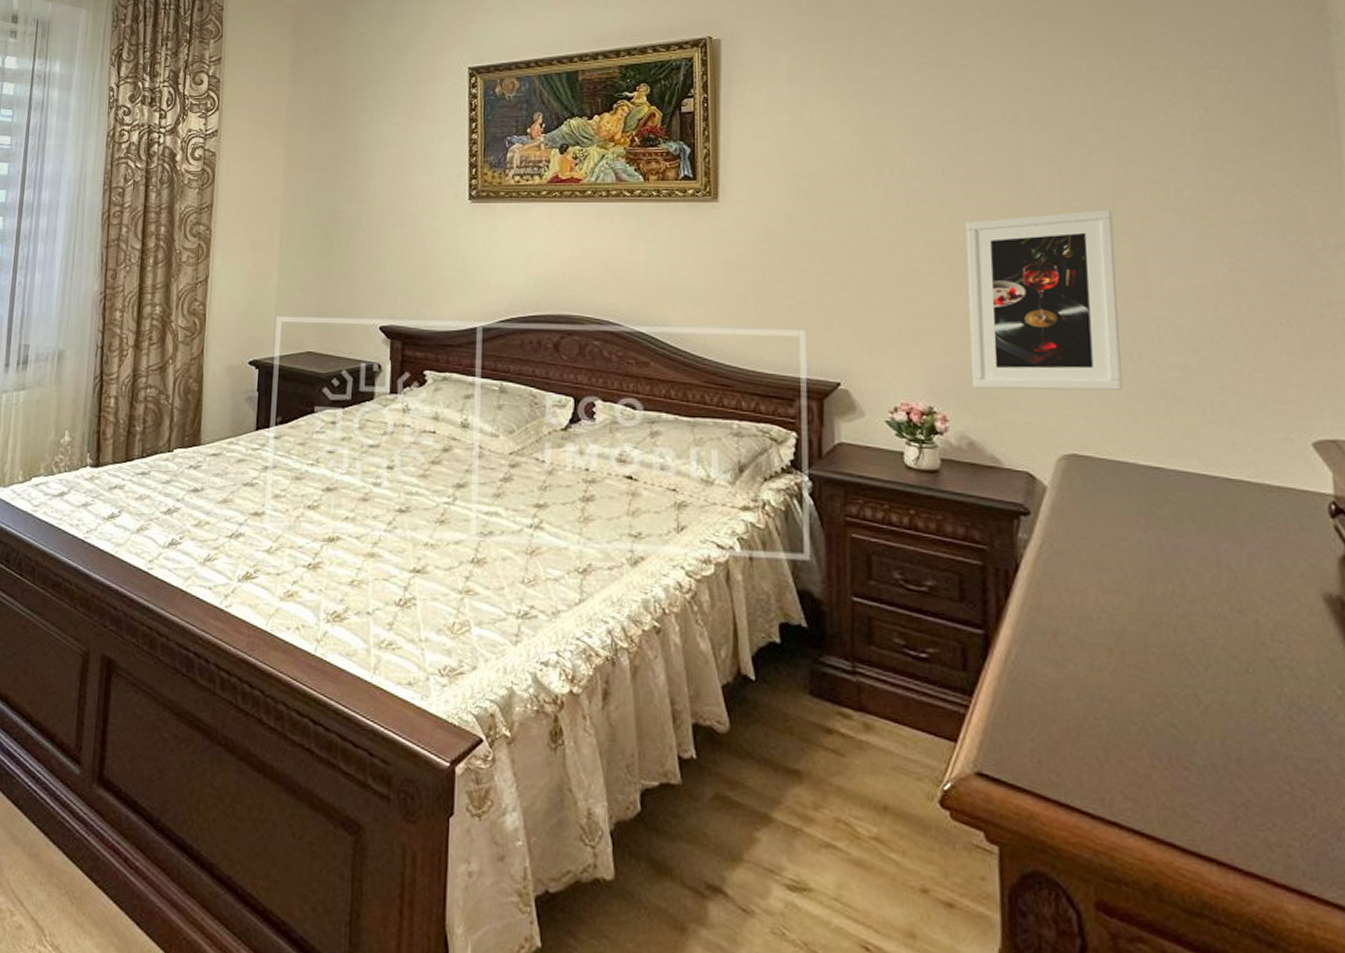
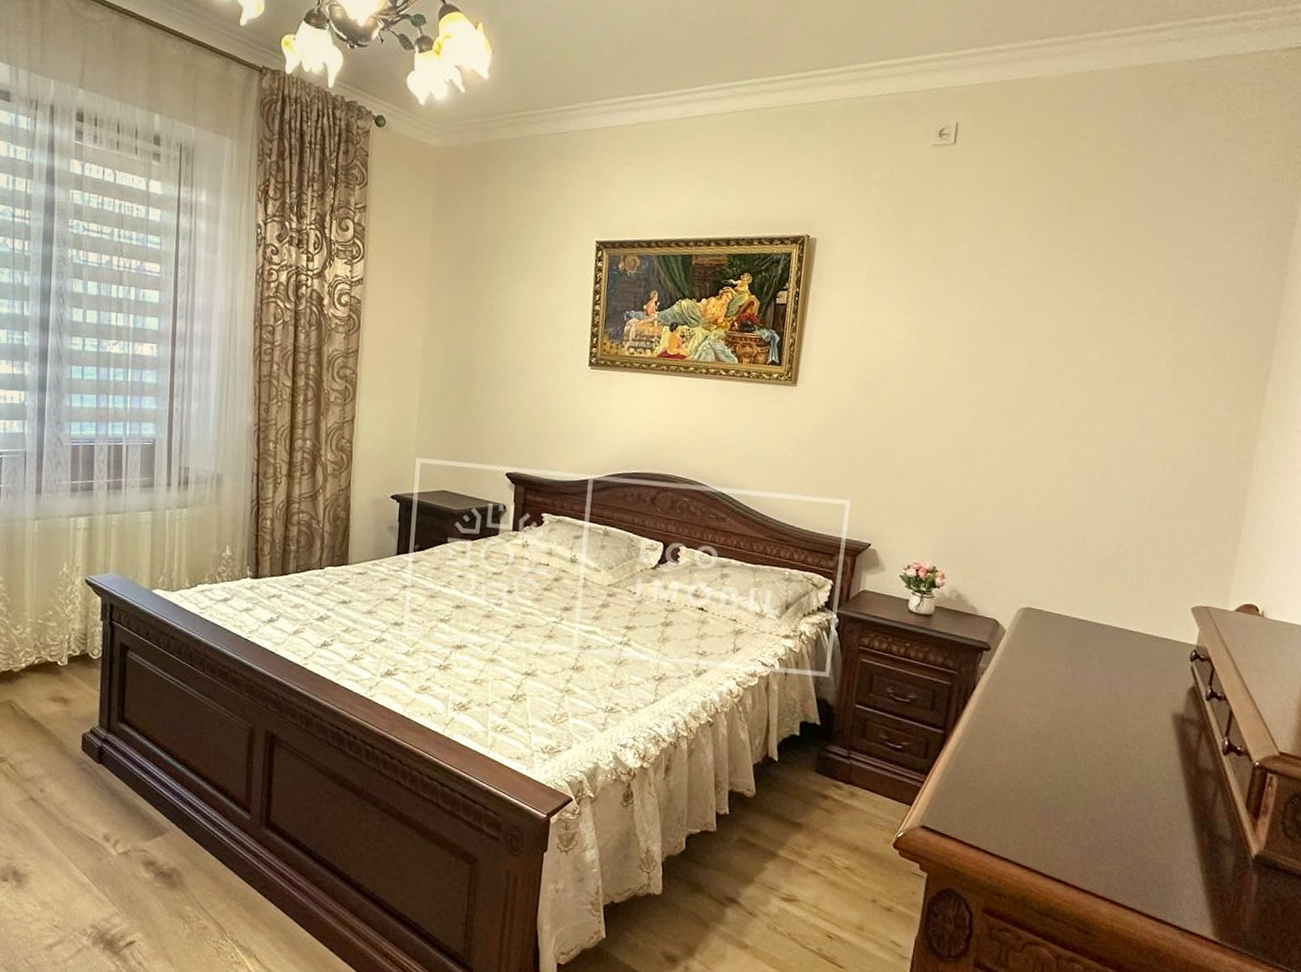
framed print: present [965,210,1123,391] -> none [967,419,1095,562]

